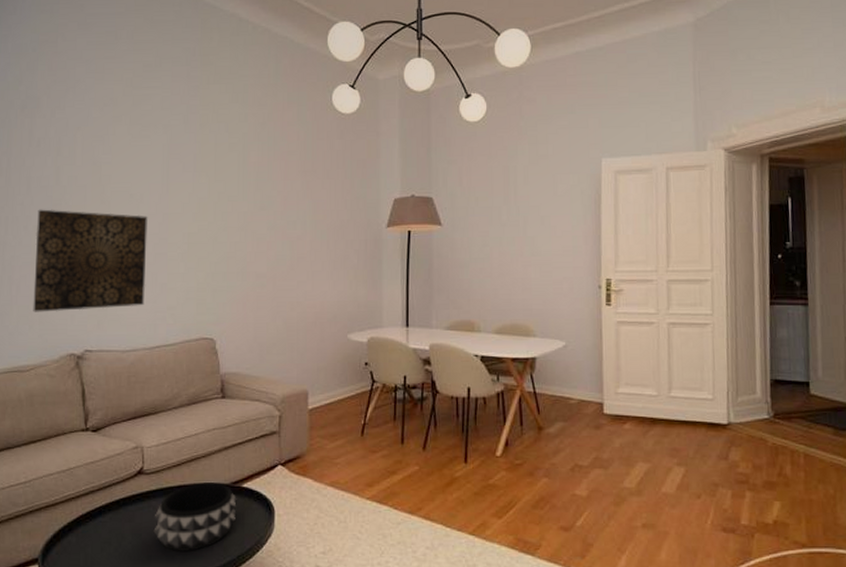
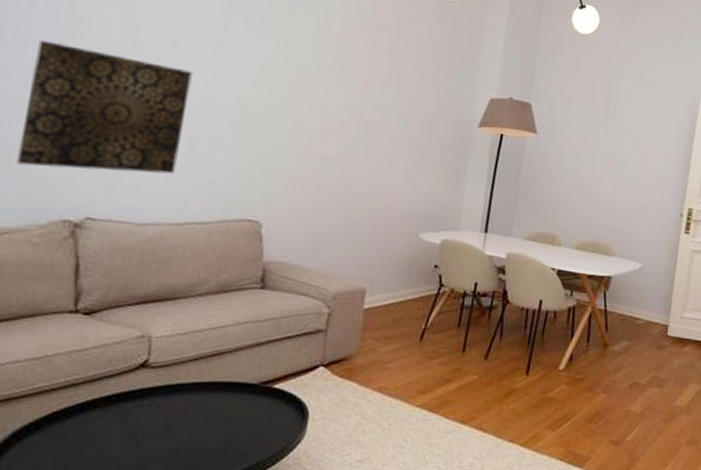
decorative bowl: present [153,481,237,551] -> none [152,380,265,456]

